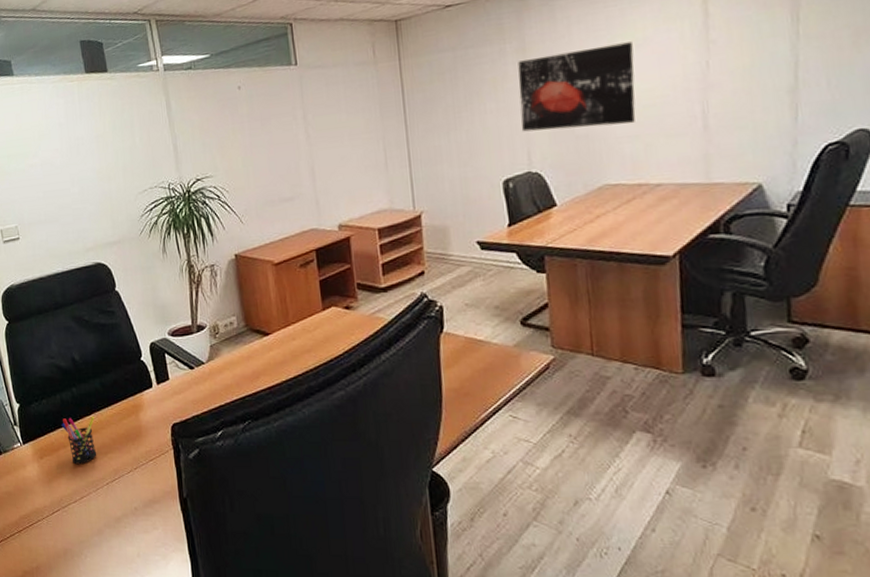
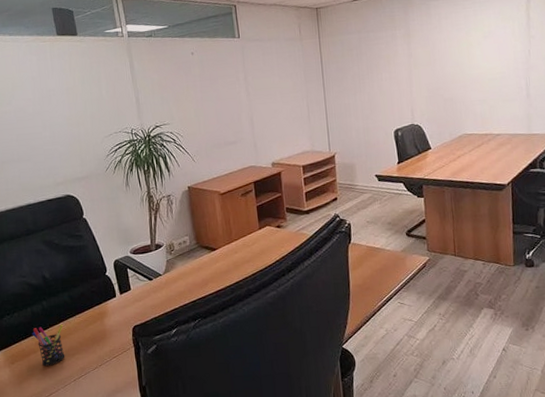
wall art: present [518,42,636,132] -> none [405,34,484,95]

